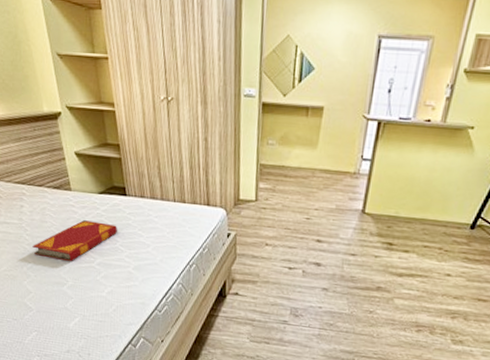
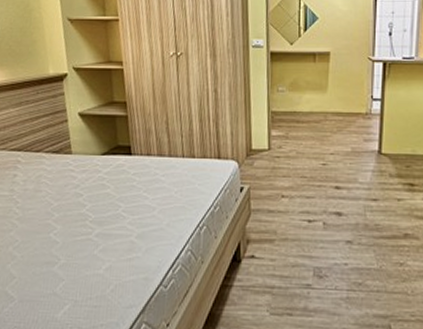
hardback book: present [32,220,117,262] -> none [22,186,120,236]

